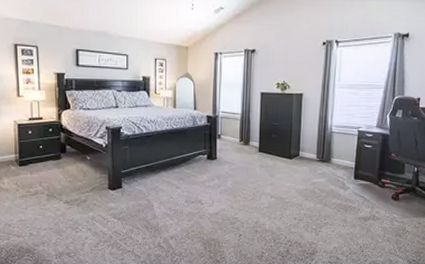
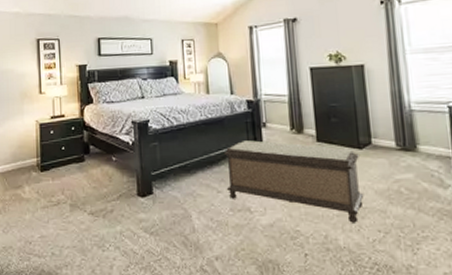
bench: none [183,148,290,213] -> present [223,140,364,223]

